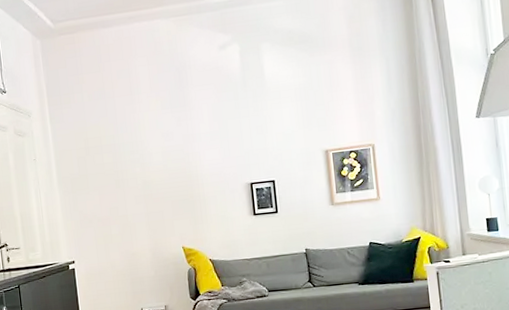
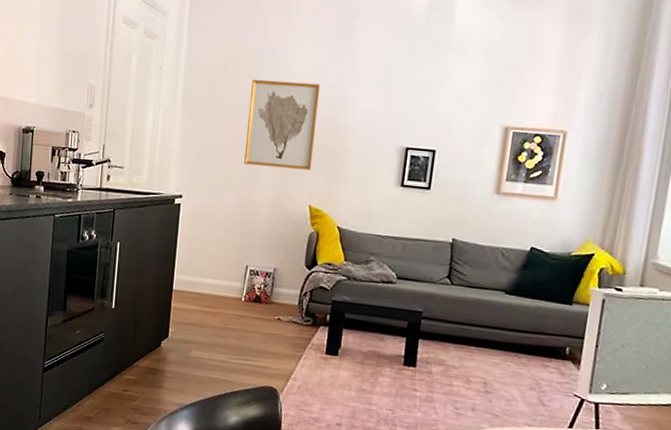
wall art: none [112,146,178,224] -> present [244,79,321,171]

